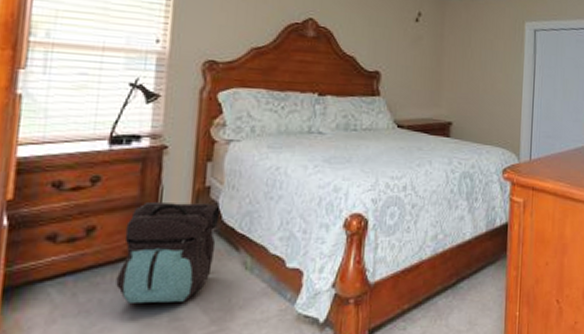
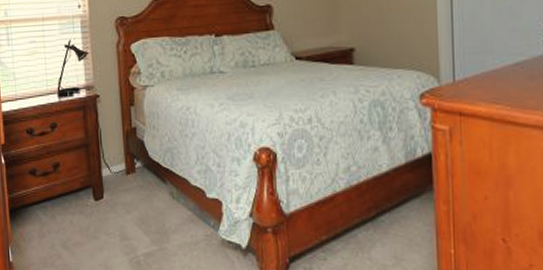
backpack: present [116,201,221,303] -> none [79,141,147,225]

